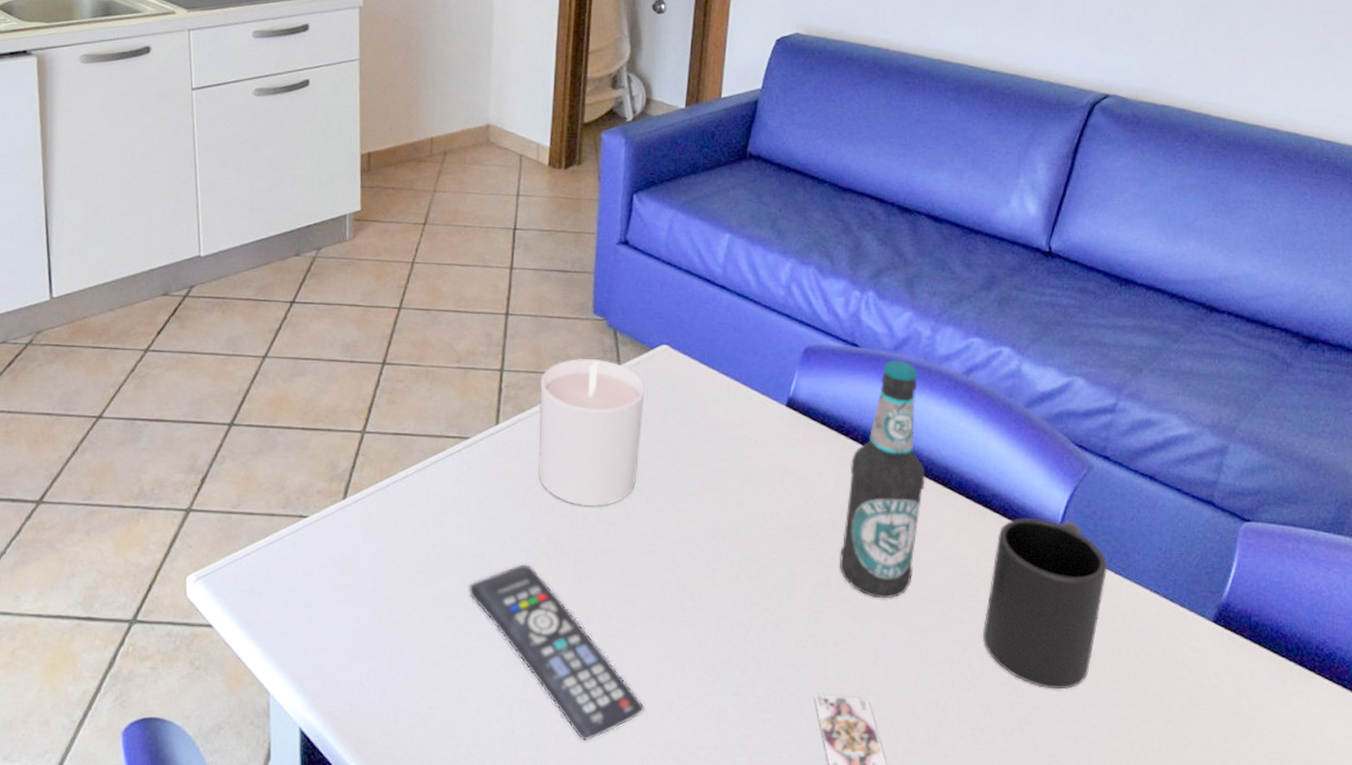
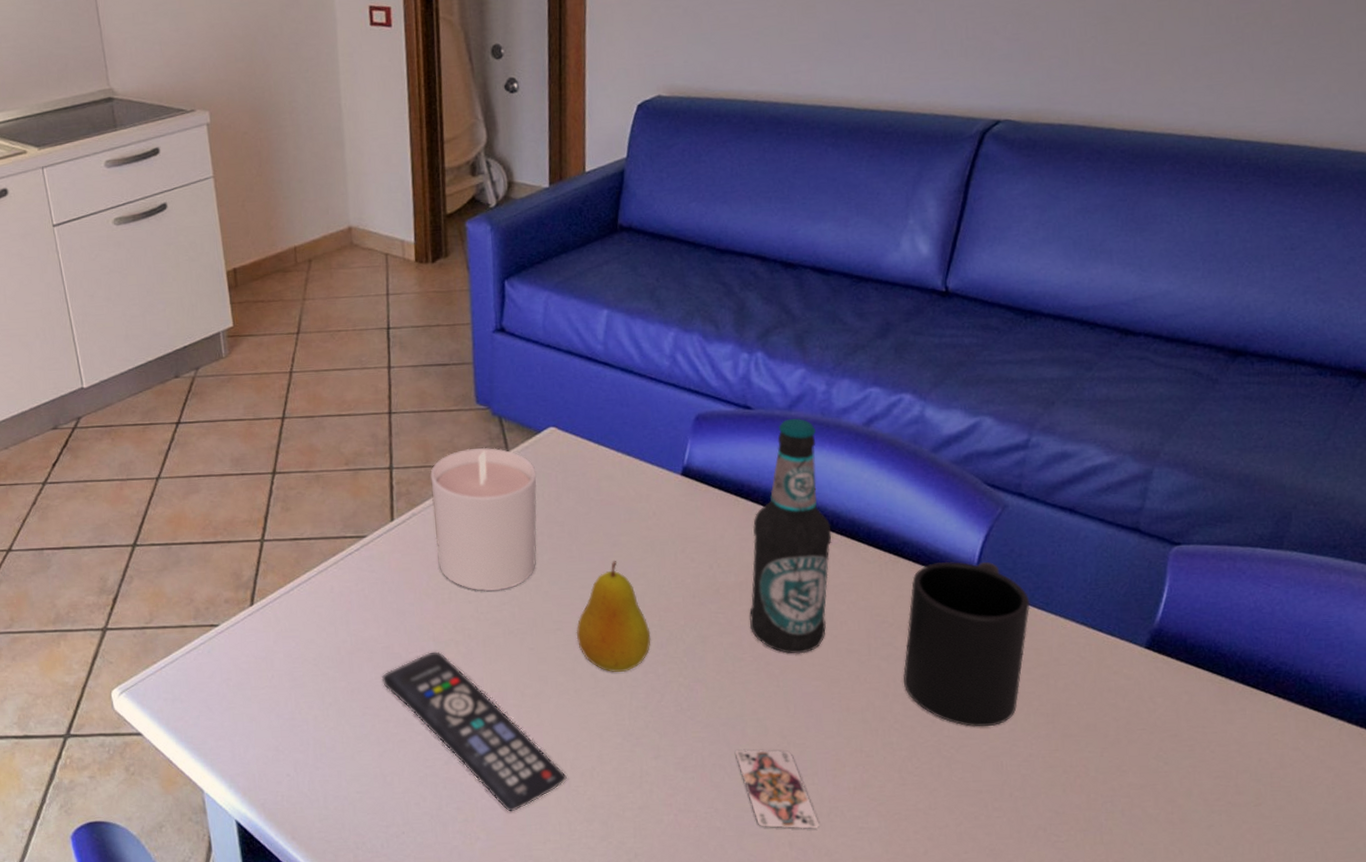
fruit: none [668,487,742,603] -> present [576,561,651,673]

